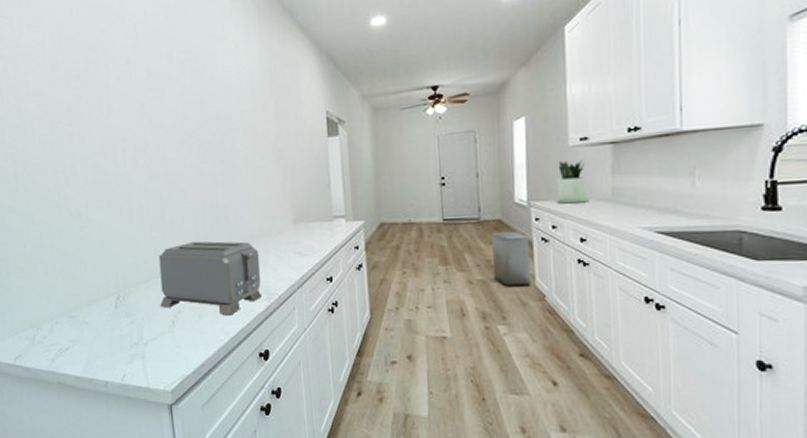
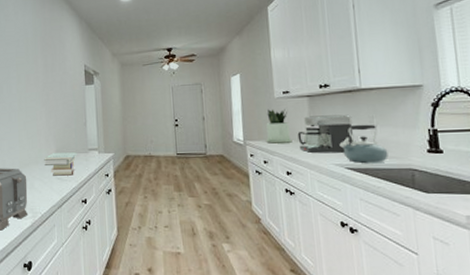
books: none [279,221,321,250] -> present [44,152,78,176]
pedal bin: present [490,231,531,287] -> none [215,164,248,211]
coffee maker: none [596,165,667,214] -> present [297,114,353,153]
kettle: none [649,176,711,226] -> present [339,124,389,164]

